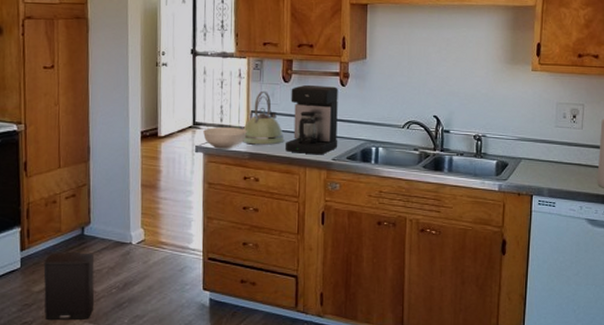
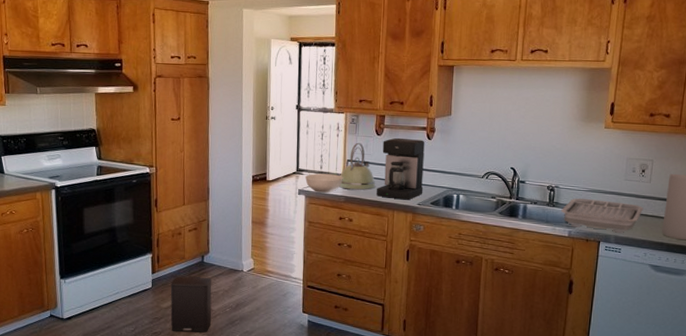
dish rack: none [490,147,577,186] -> present [561,198,644,234]

